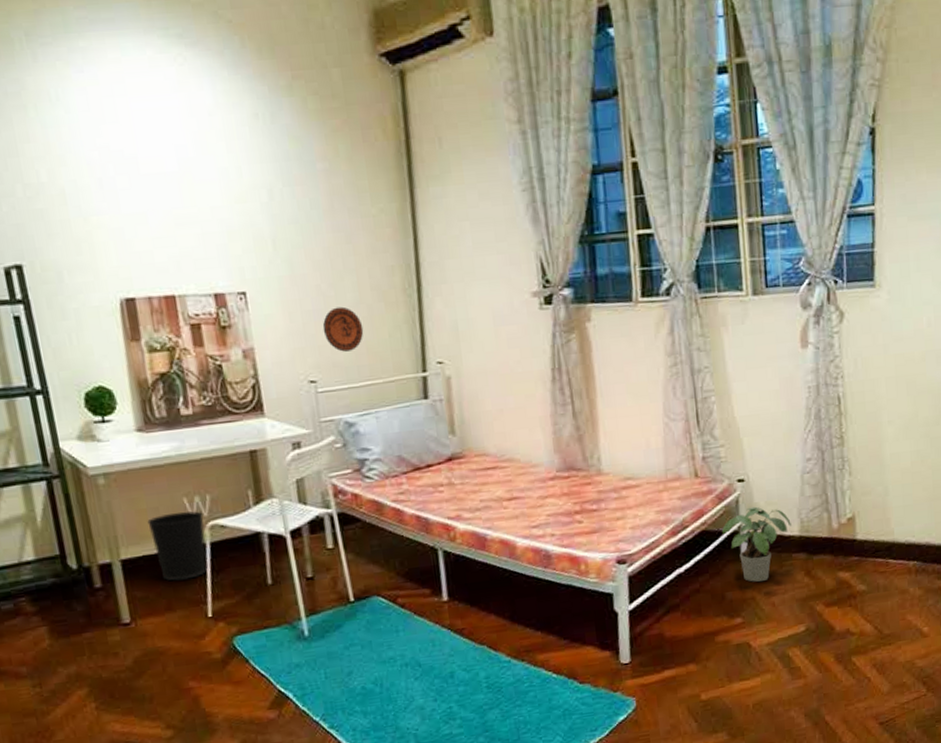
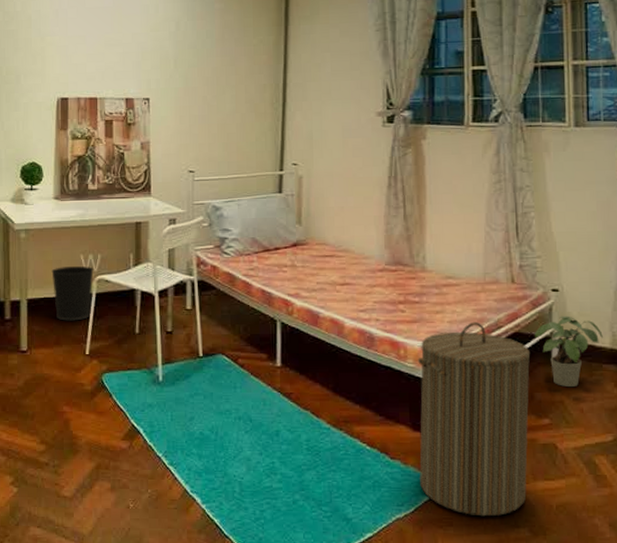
decorative plate: present [322,306,364,352] -> none [204,114,236,150]
laundry hamper: none [600,524,723,728] -> present [418,321,531,517]

